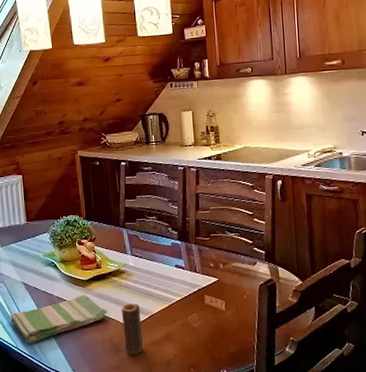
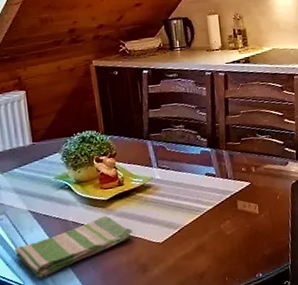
candle: present [121,303,144,355] -> none [148,218,174,274]

